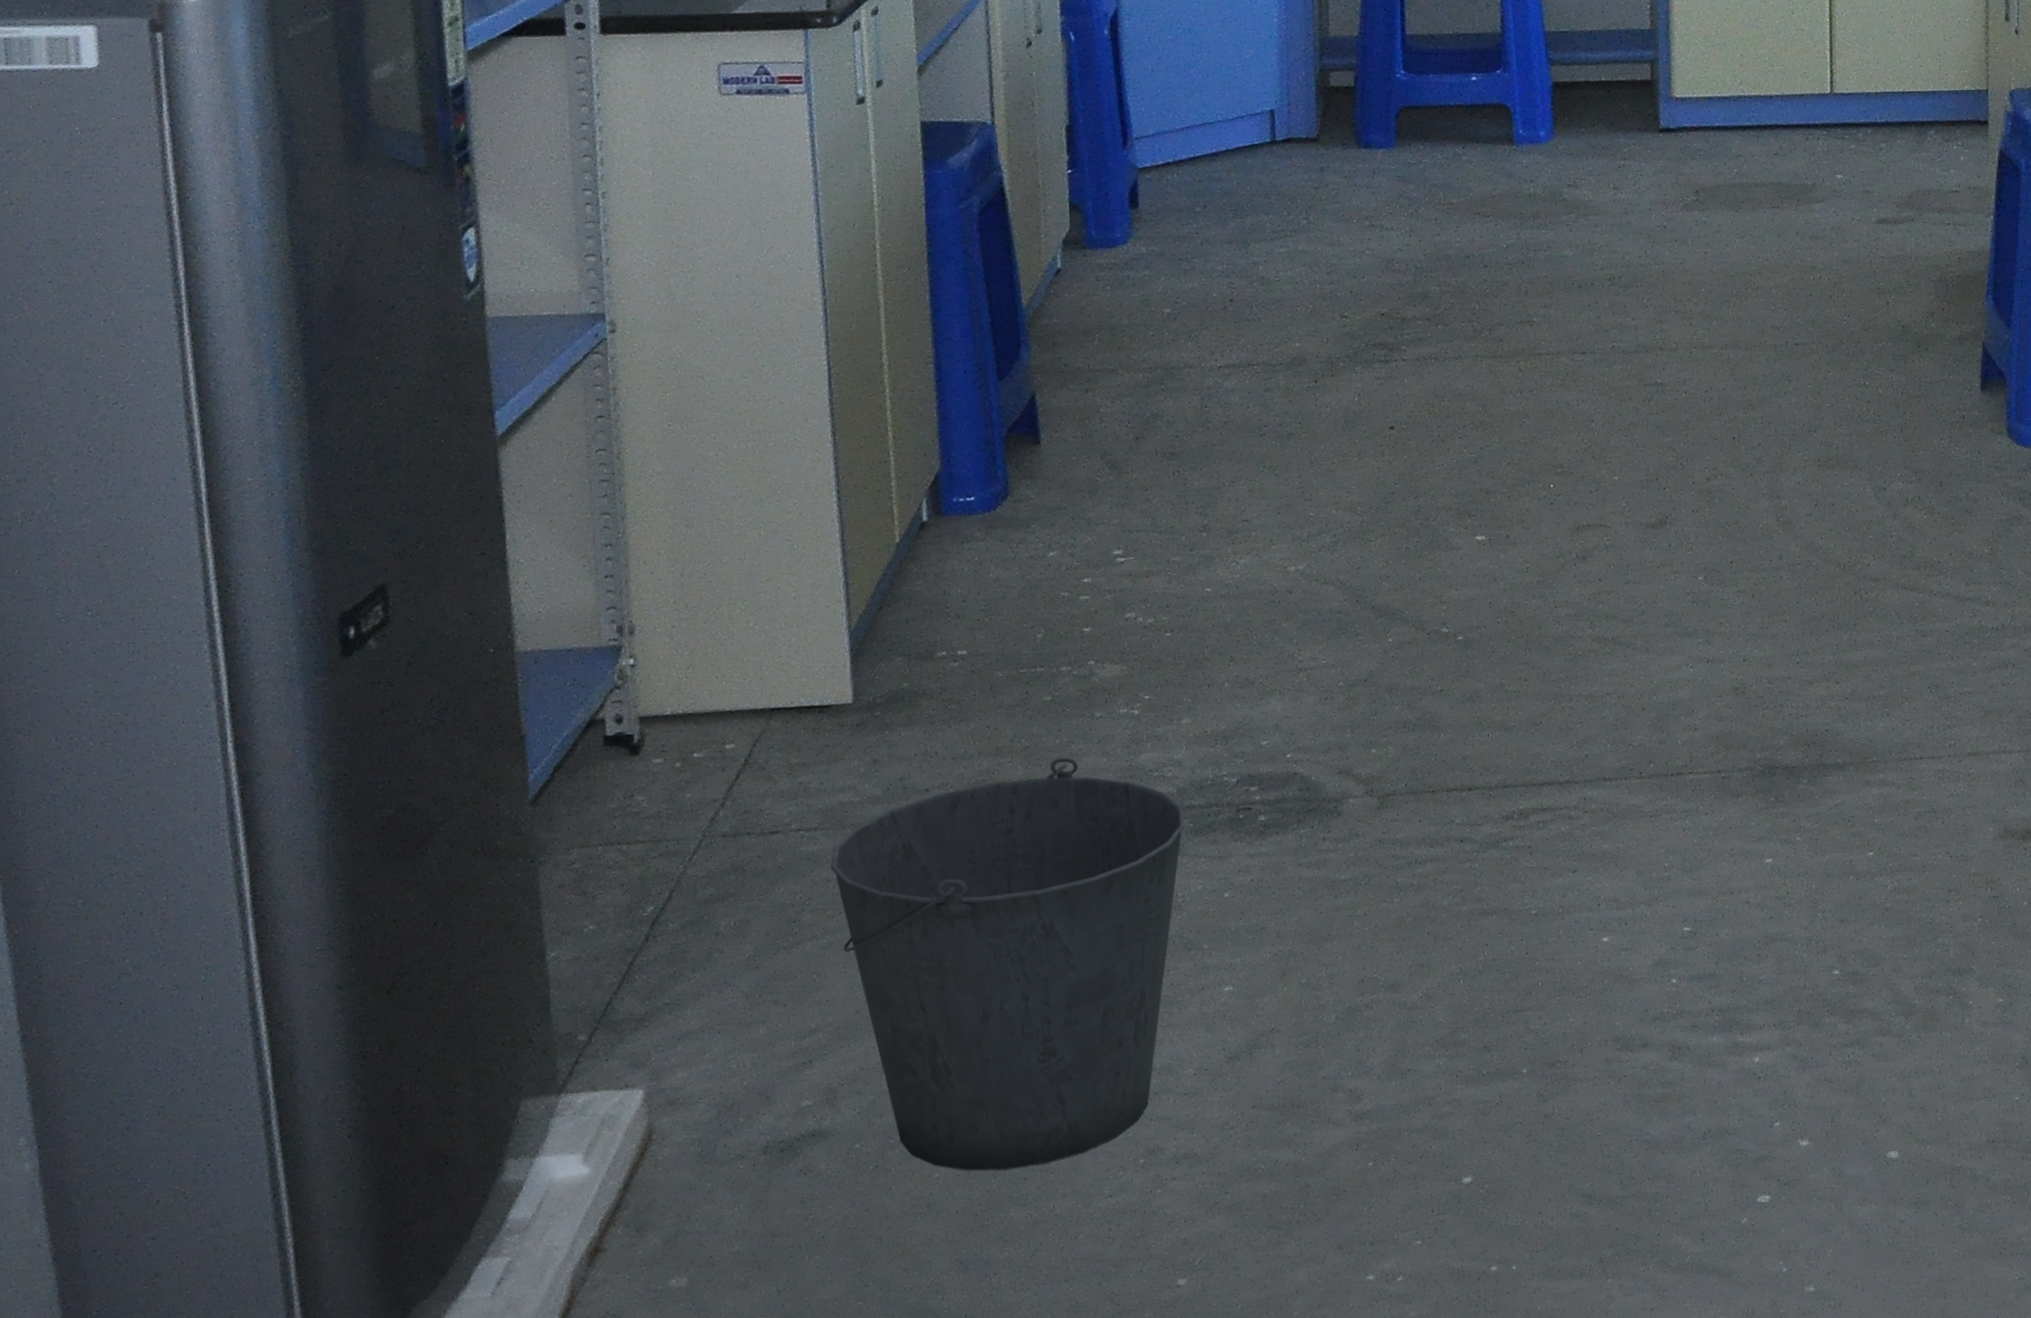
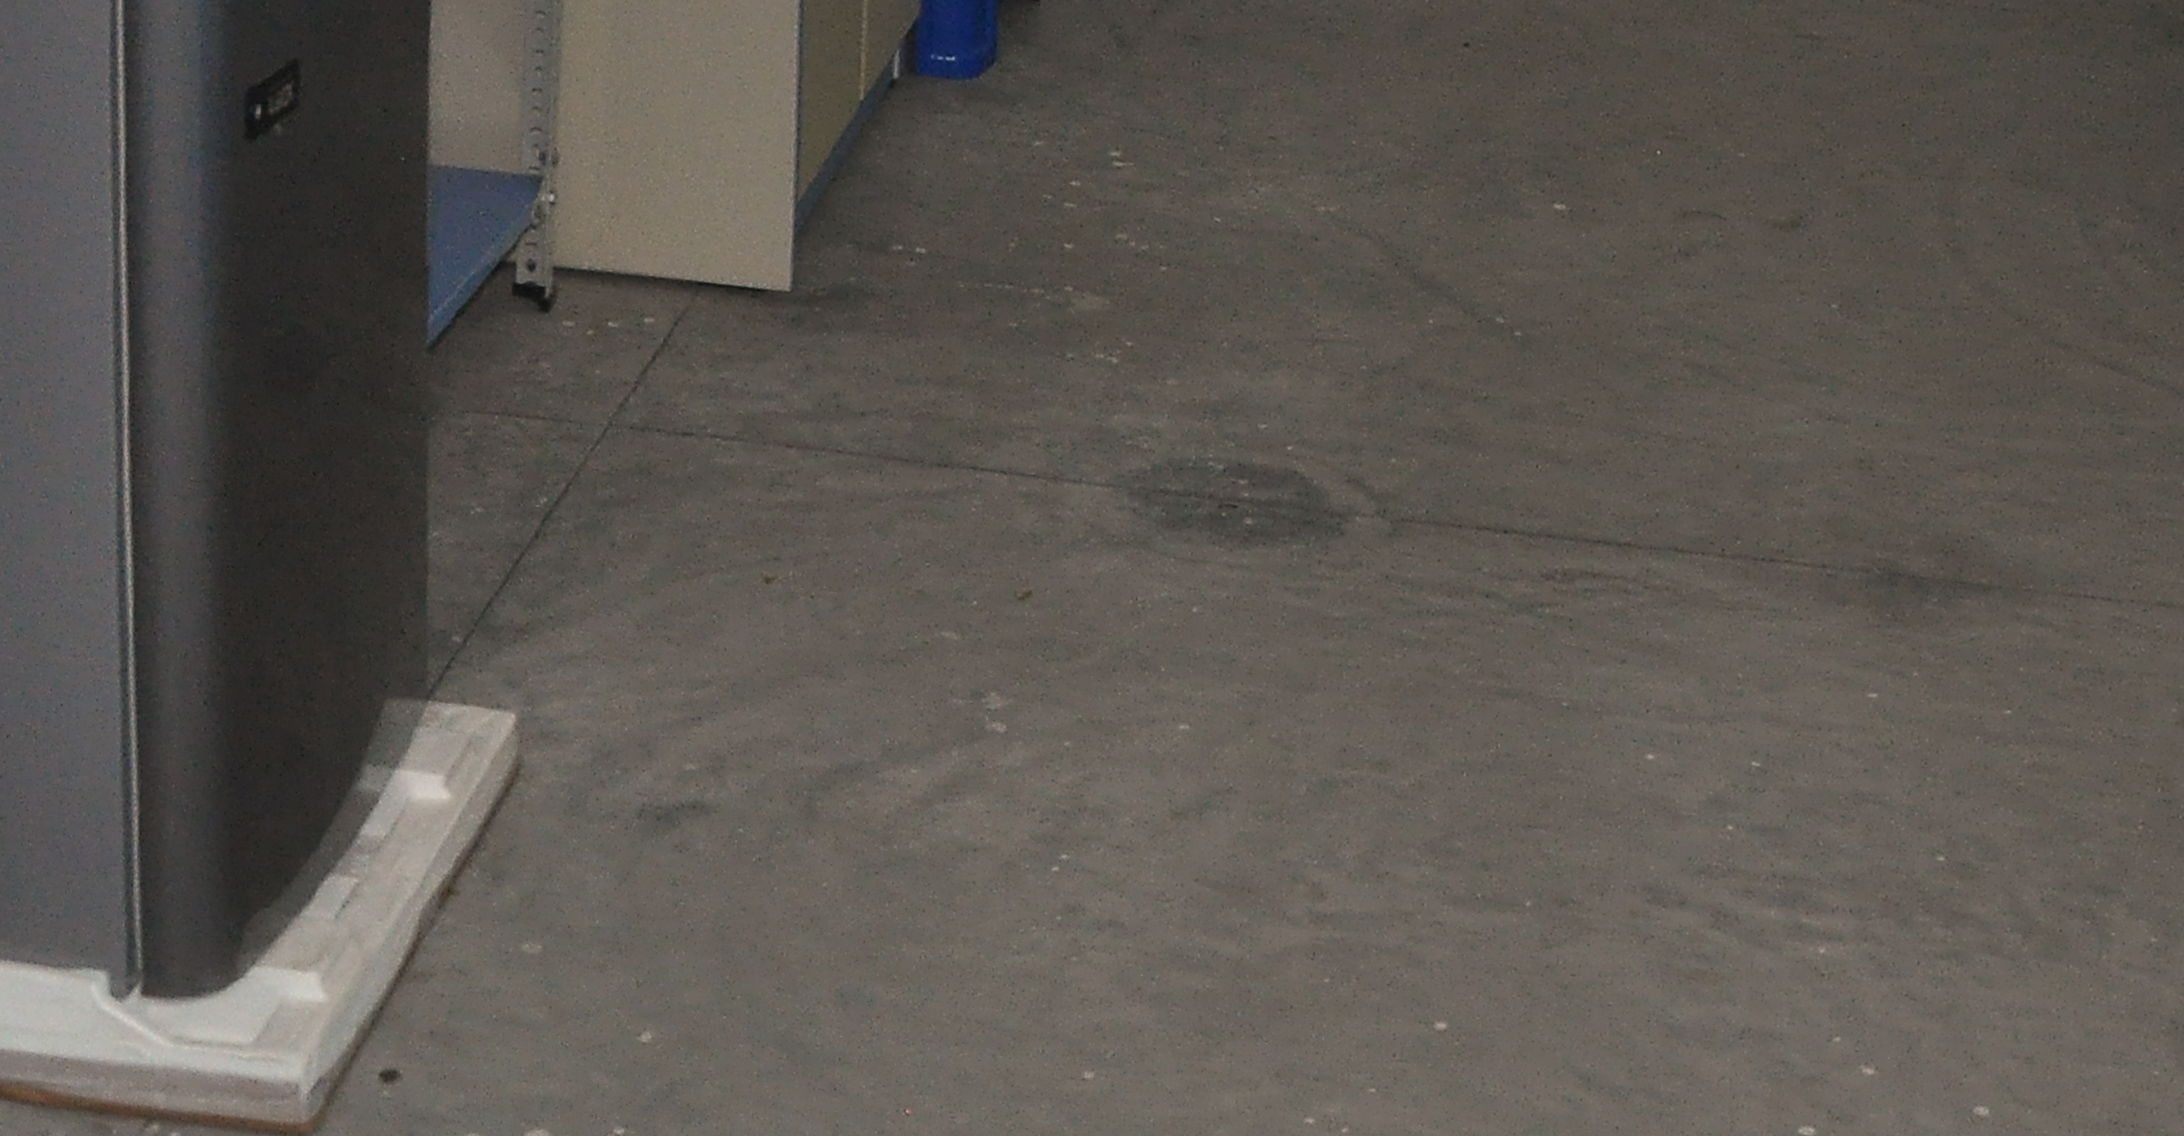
bucket: present [830,757,1186,1171] -> none [745,401,1157,897]

